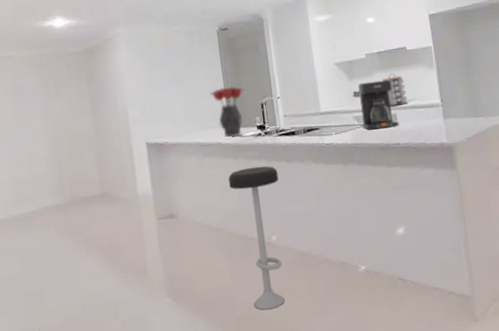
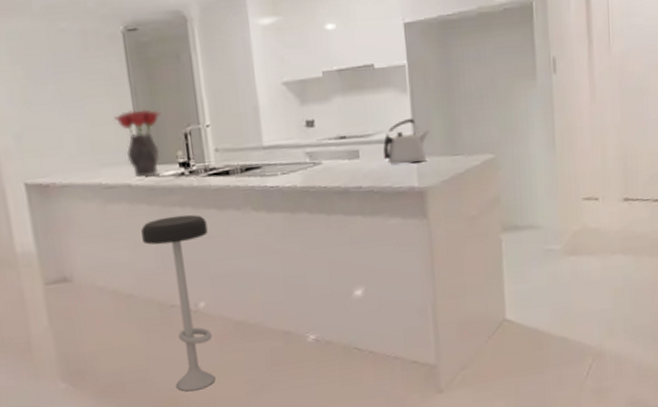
coffee maker: present [358,79,399,130] -> none [312,105,362,170]
spice rack: present [383,73,408,106] -> none [343,97,374,140]
kettle: none [416,87,454,126] -> present [383,117,430,166]

